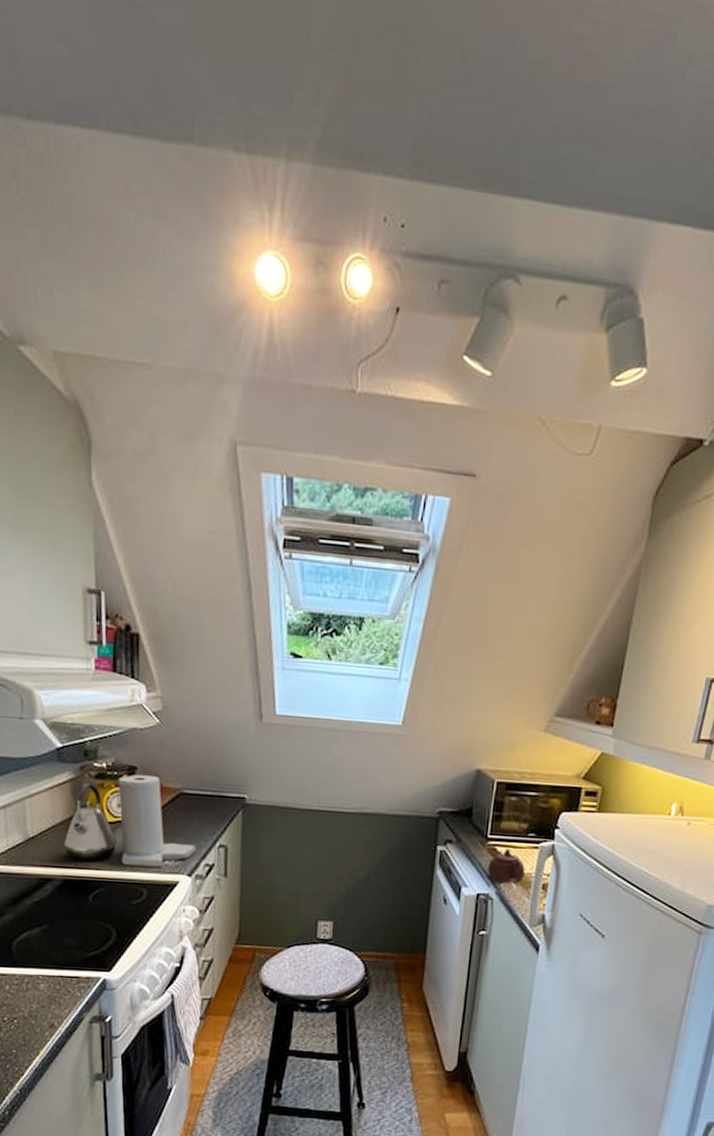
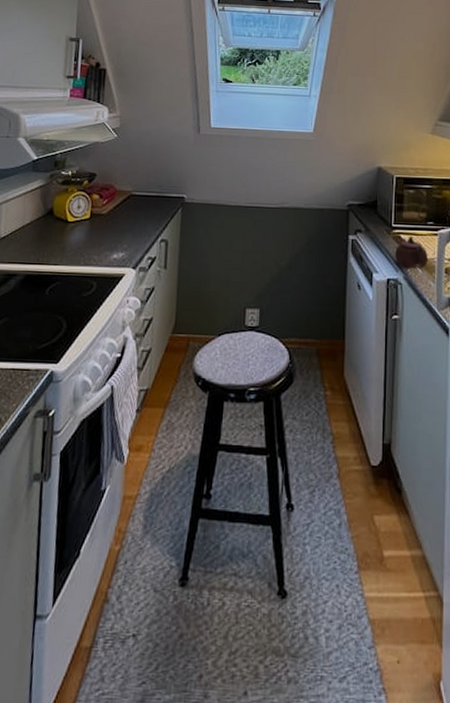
kettle: present [64,783,117,861] -> none [29,189,74,257]
paper towel: present [117,774,196,867] -> none [76,180,141,261]

